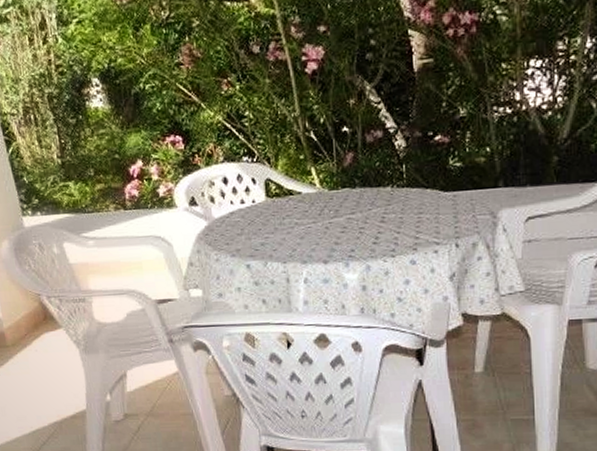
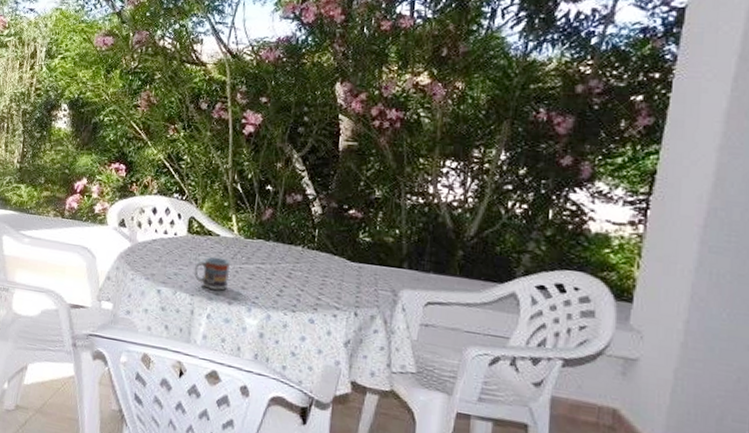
cup: none [281,216,320,253] -> present [194,256,230,291]

